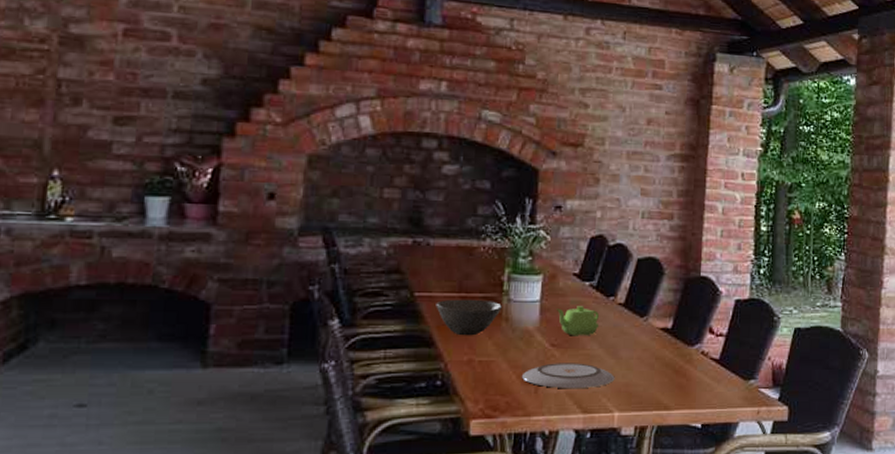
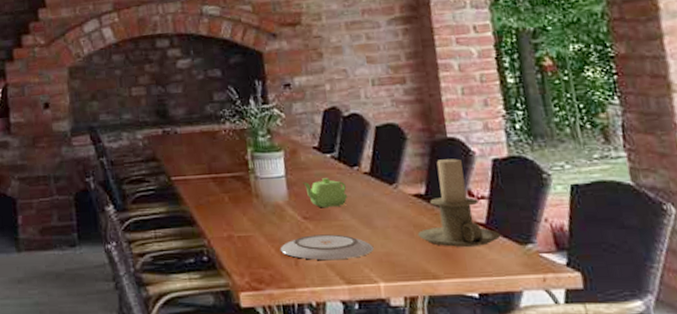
bowl: present [436,299,502,336] -> none [191,179,251,214]
candle holder: none [657,296,730,380] -> present [417,158,501,247]

